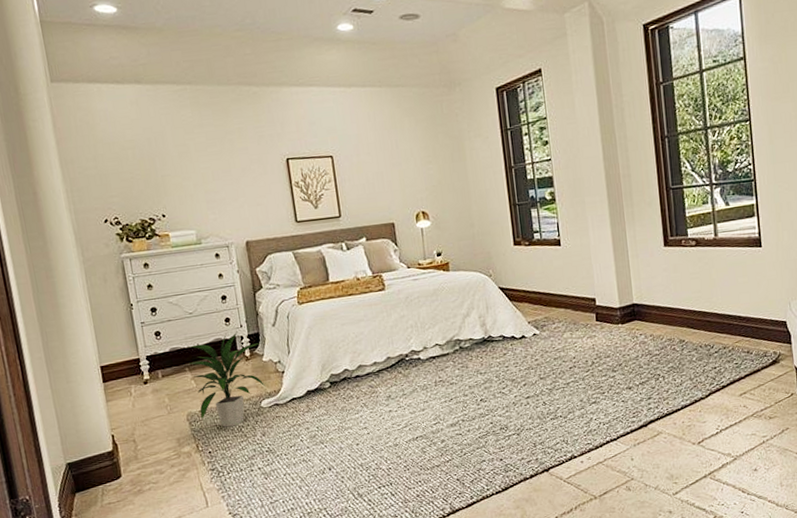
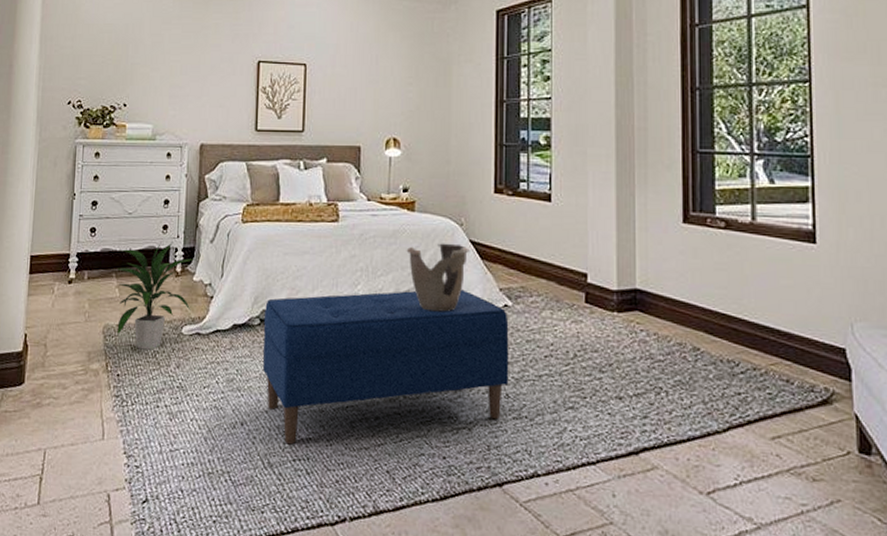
bench: none [332,328,544,477] -> present [262,289,509,445]
decorative bowl: none [447,292,500,350] -> present [406,243,469,312]

